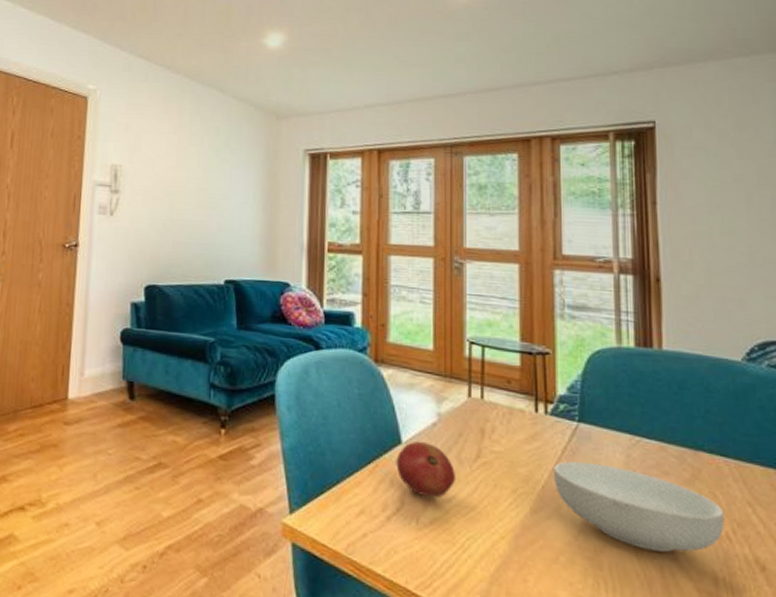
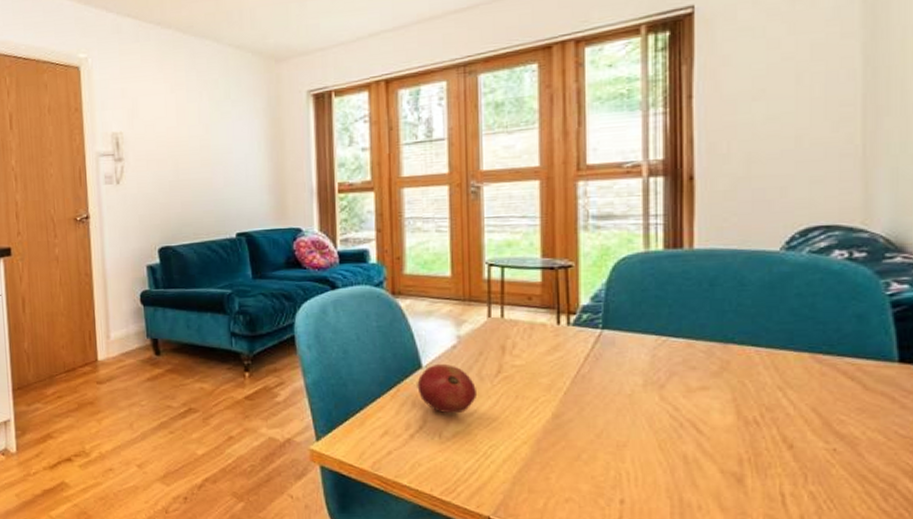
cereal bowl: present [553,461,725,552] -> none [575,366,753,441]

